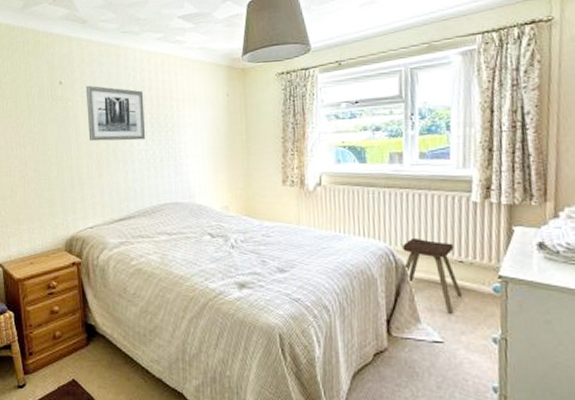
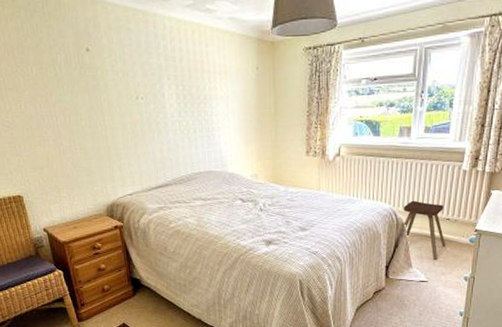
wall art: present [86,85,146,142] -> none [115,53,179,112]

